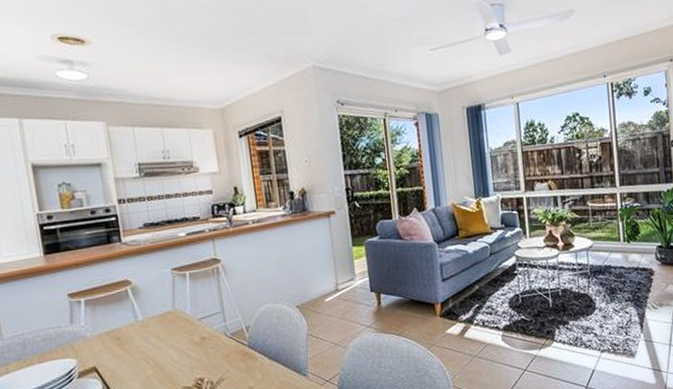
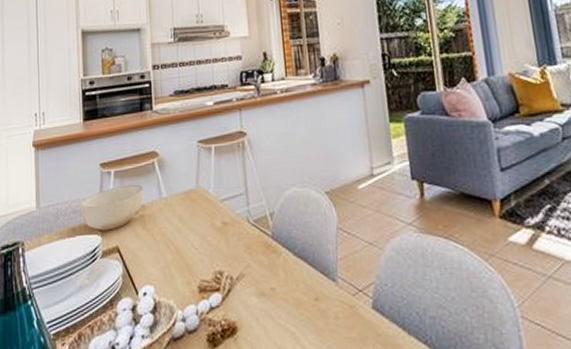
bowl: none [48,310,118,355] -> present [79,184,143,231]

